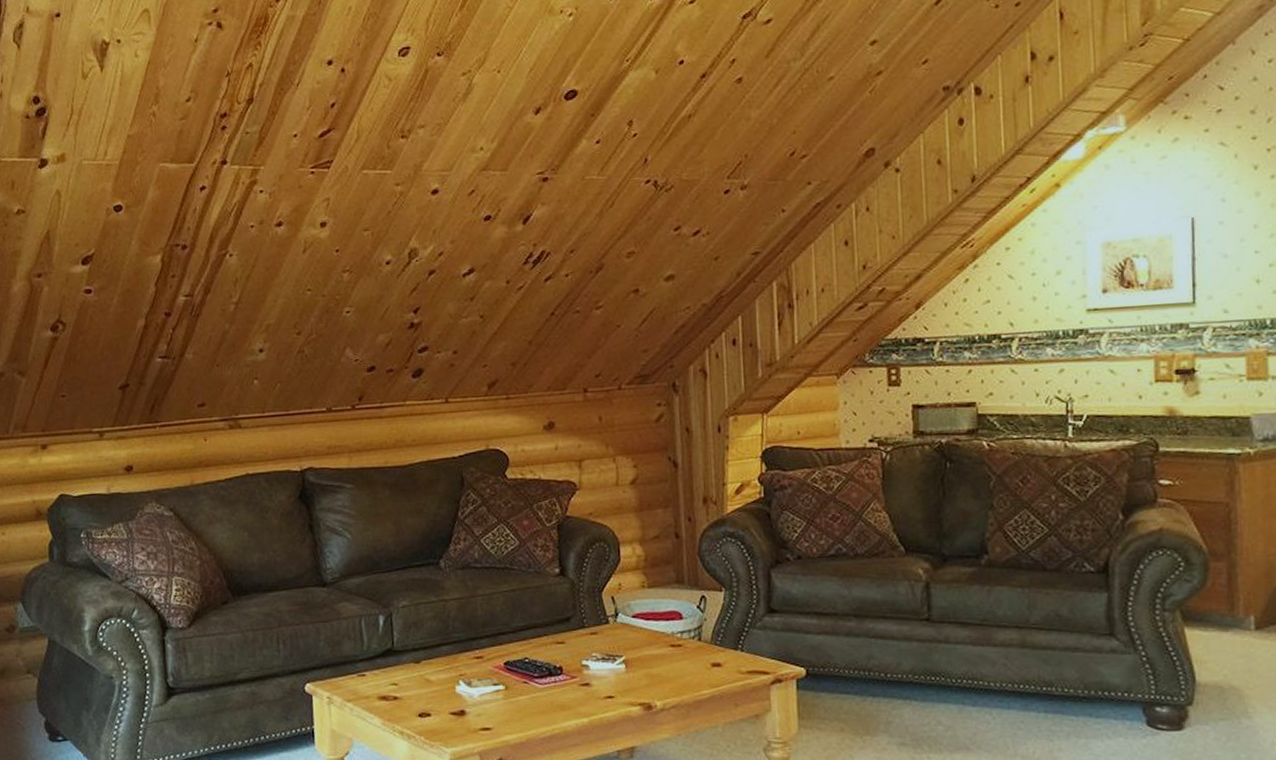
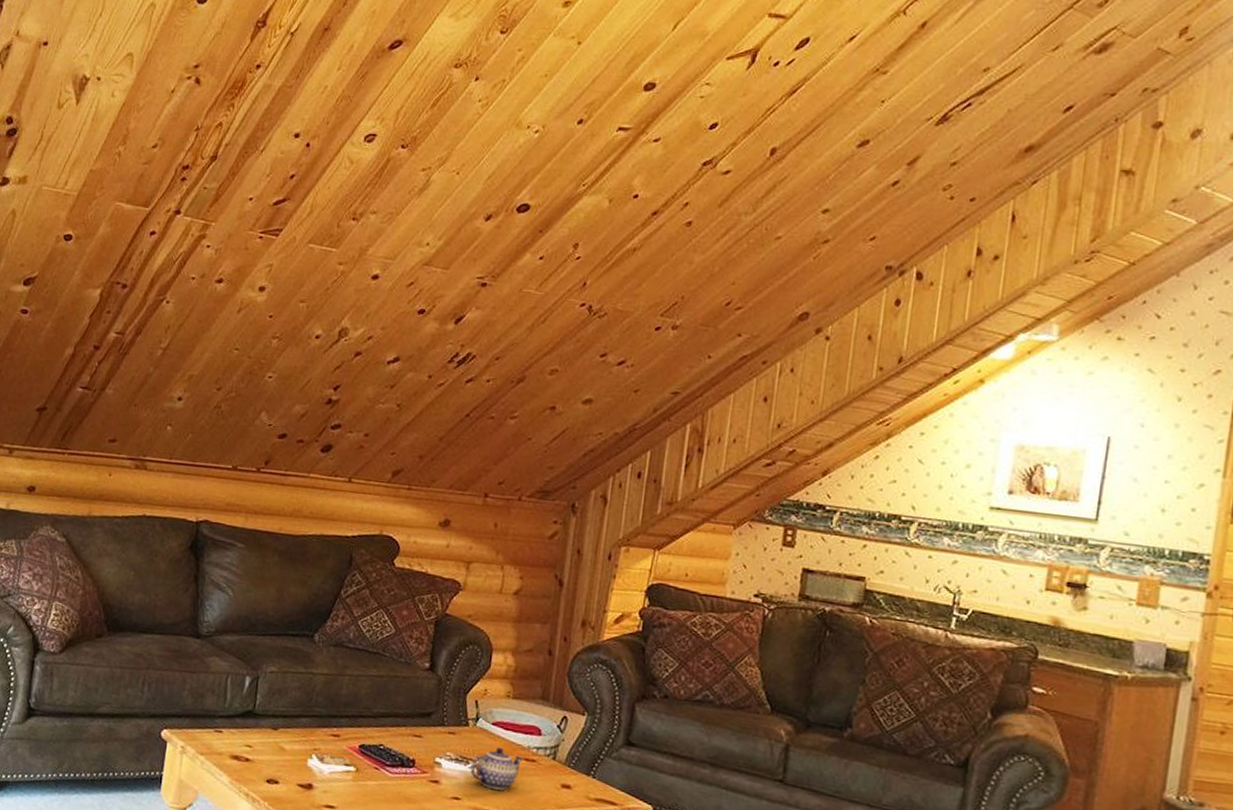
teapot: none [618,638,670,681] -> present [470,747,524,791]

